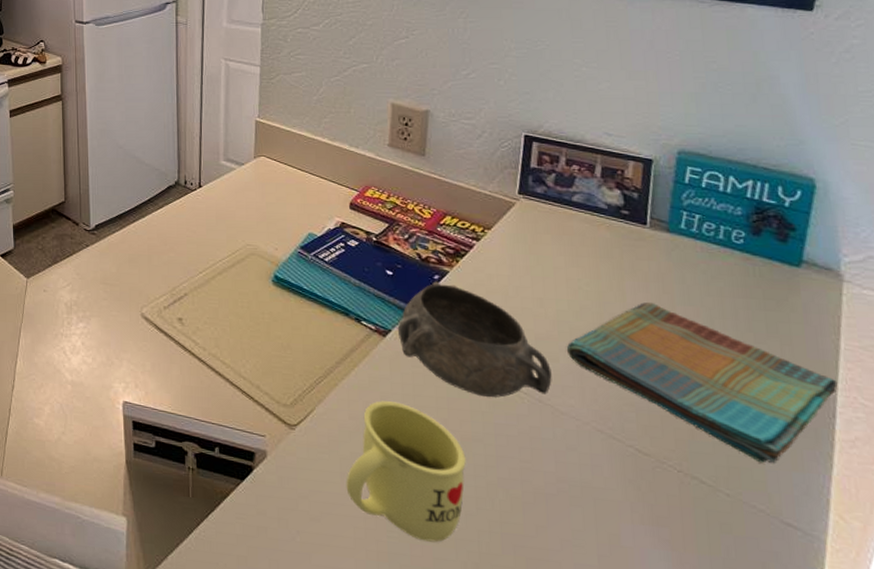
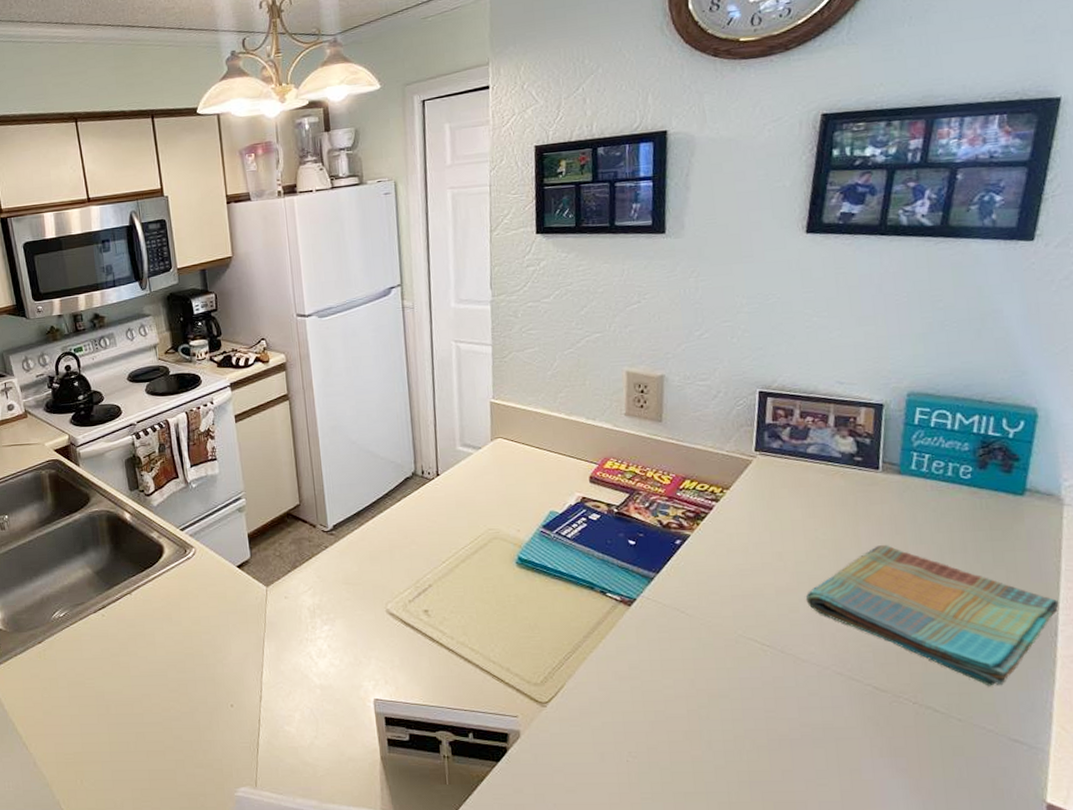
mug: present [346,401,466,543] -> none [599,668,714,798]
decorative bowl: present [397,281,552,398] -> none [642,546,793,654]

